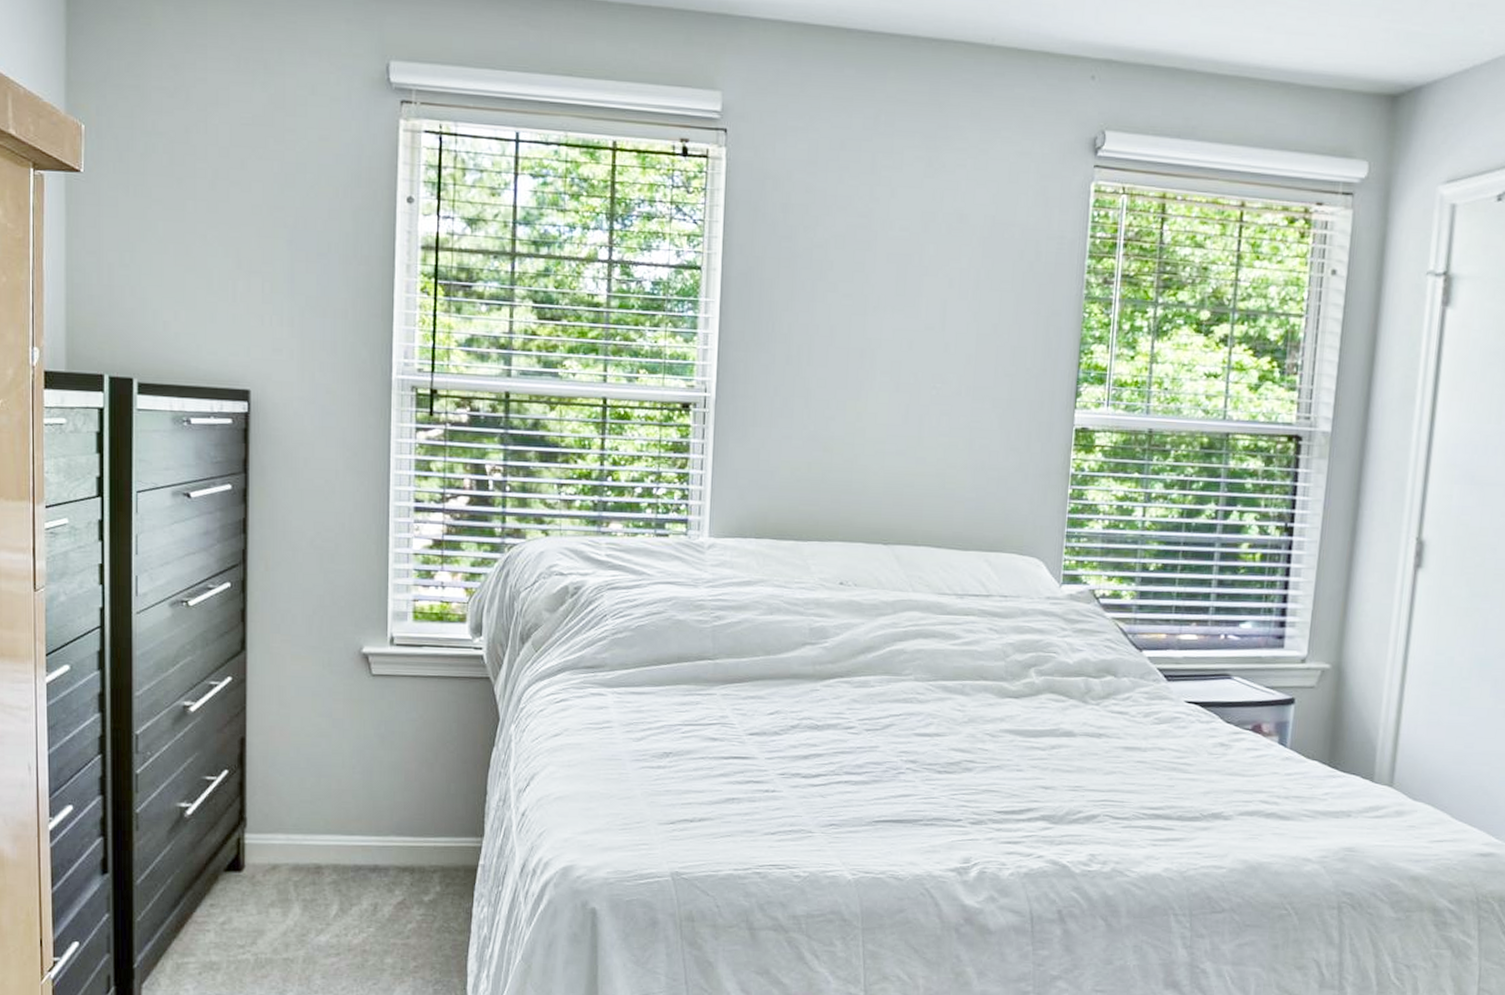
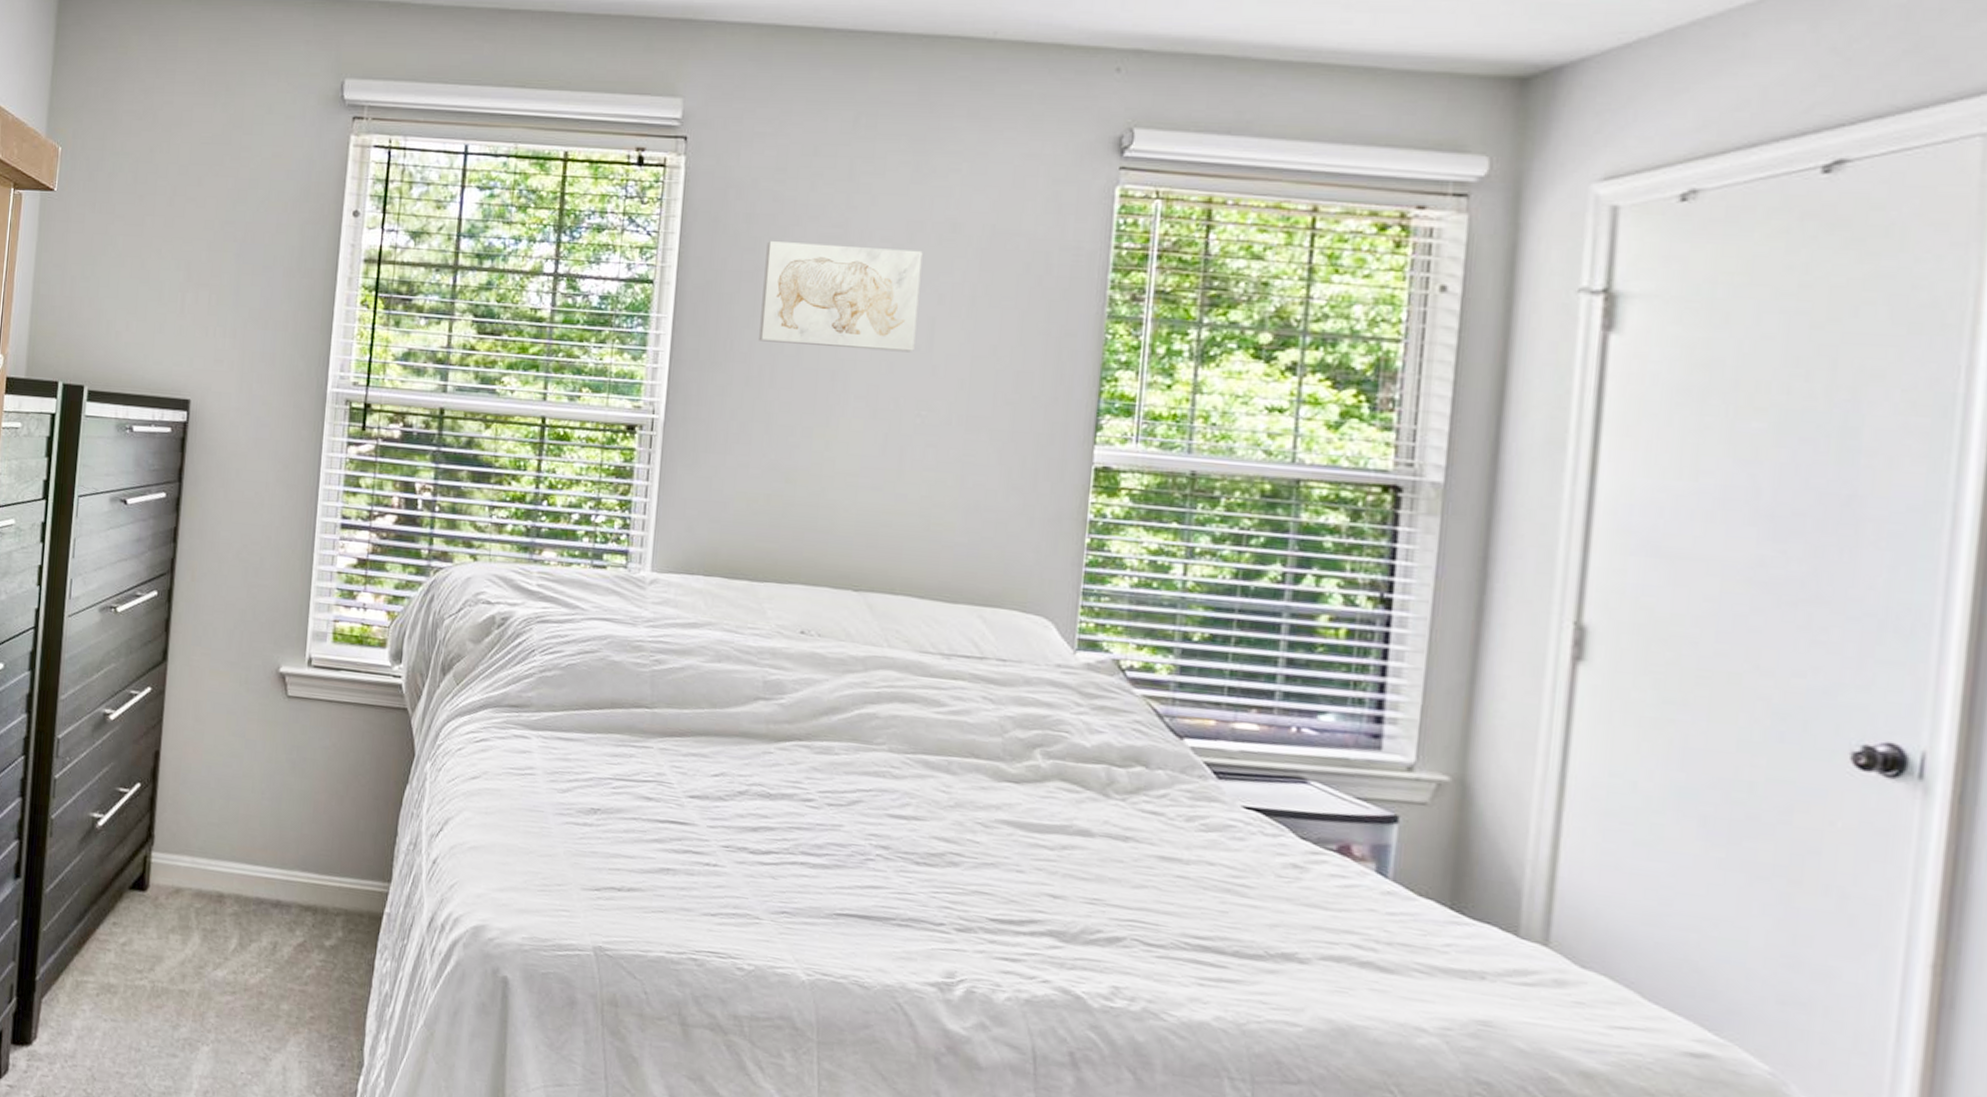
wall art: none [797,230,935,332] -> present [759,241,923,353]

